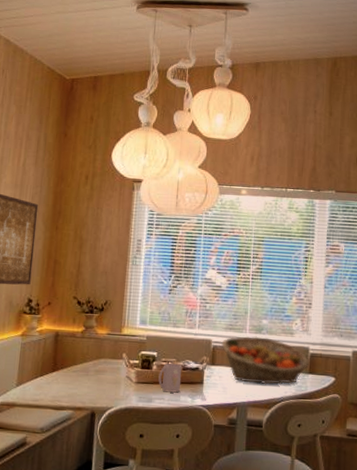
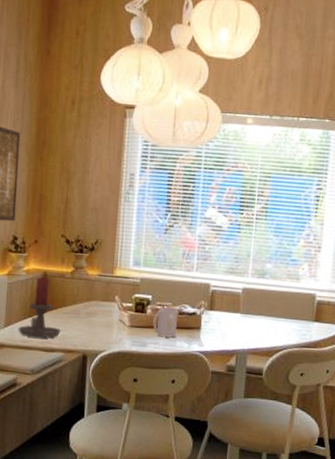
candle holder: none [29,336,71,396] -> present [18,276,61,338]
fruit basket: present [221,336,309,385] -> none [220,281,315,332]

